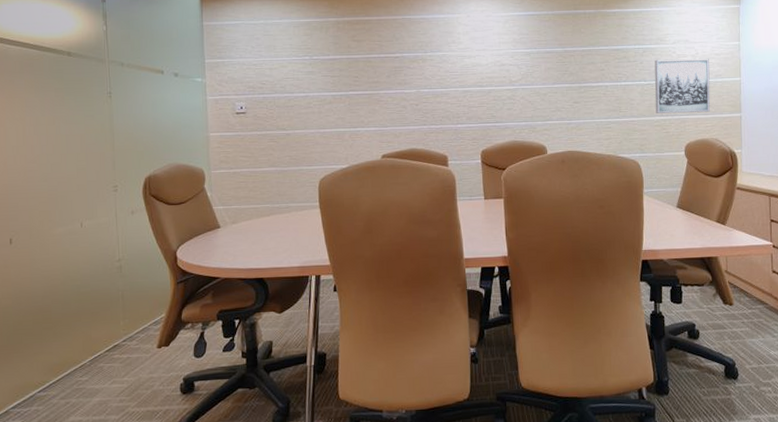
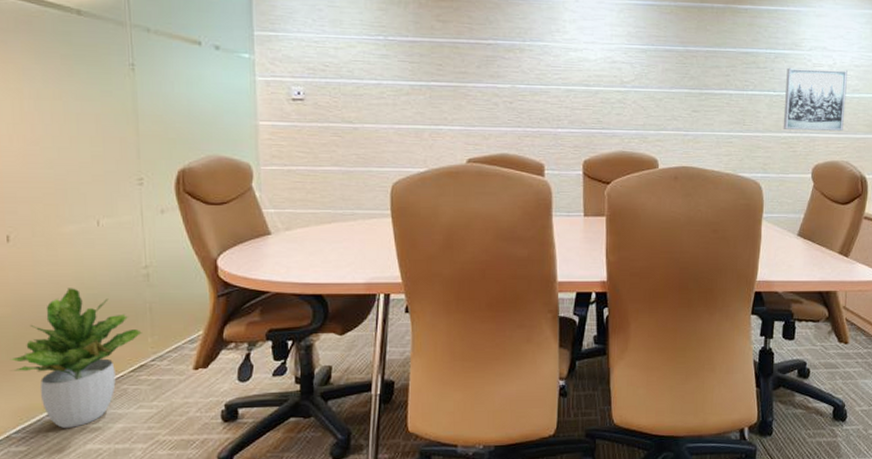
potted plant: none [9,280,116,403] -> present [9,288,142,428]

